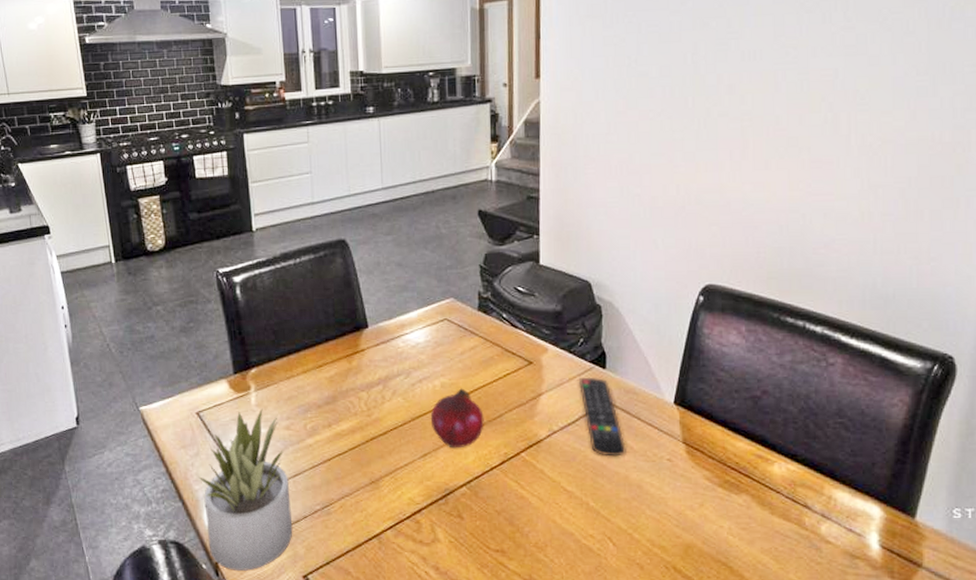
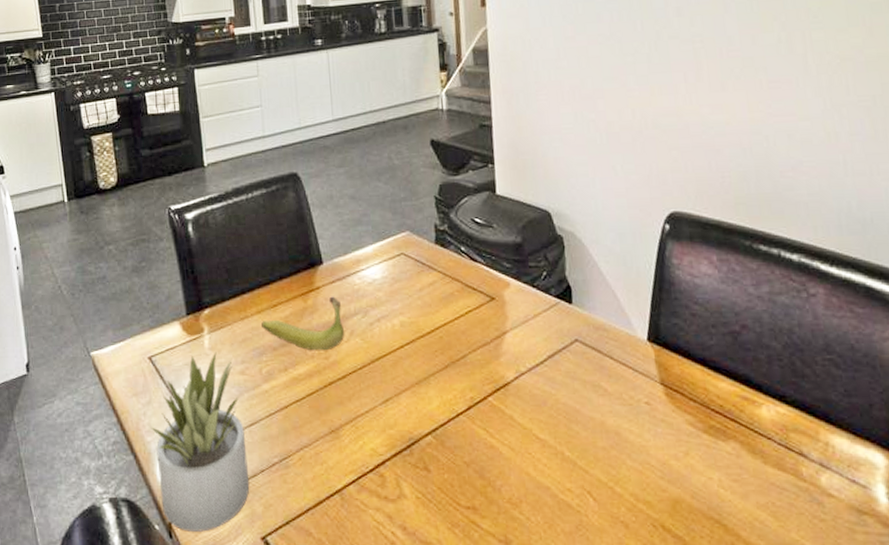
banana: none [306,358,388,409] -> present [260,296,345,351]
fruit: present [430,388,484,449] -> none [390,327,447,393]
remote control: present [579,378,626,457] -> none [545,314,601,400]

